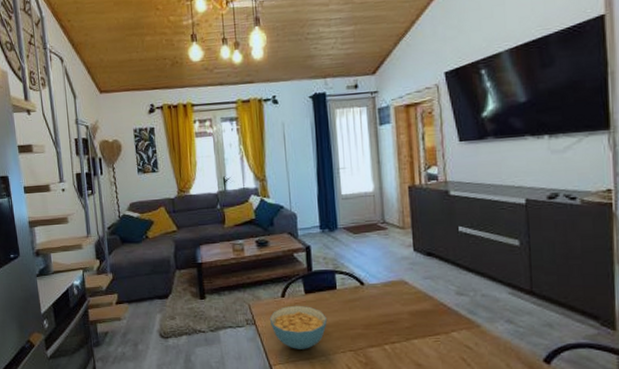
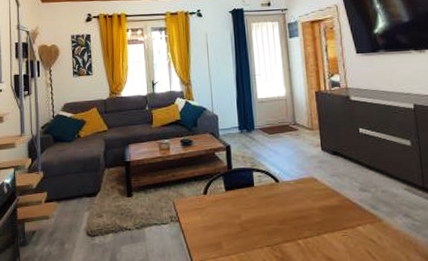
cereal bowl: present [269,305,327,349] -> none [192,202,246,246]

